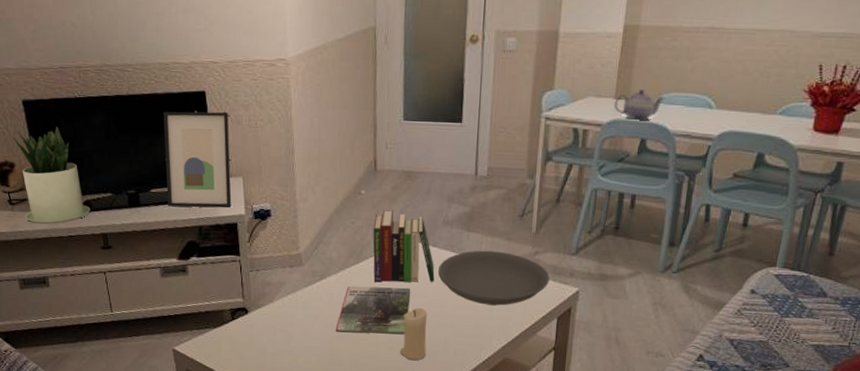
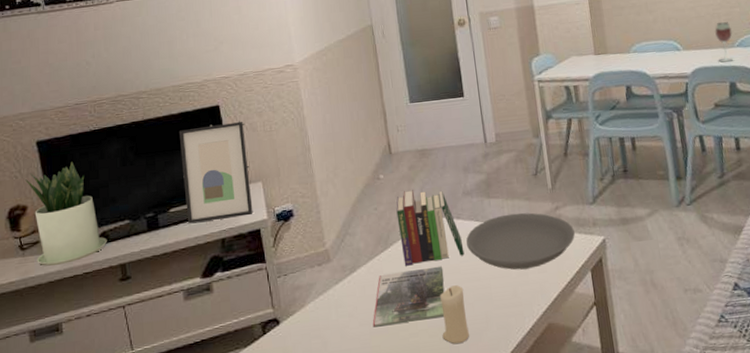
teapot: present [613,88,665,121] -> none [595,43,638,71]
wineglass: none [753,83,779,130] -> present [714,22,733,63]

